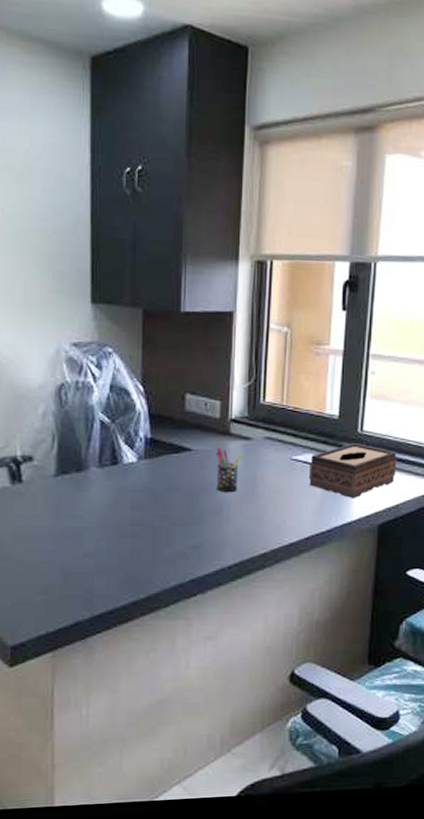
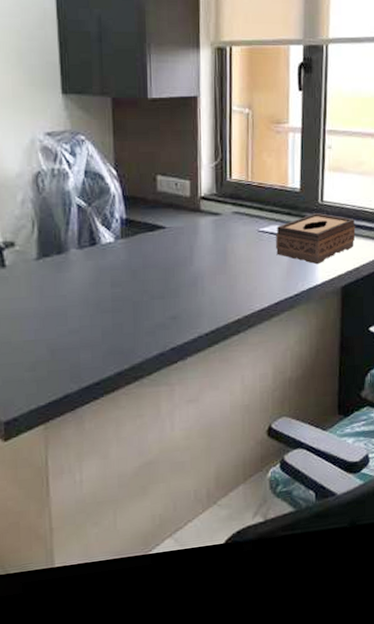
pen holder: present [216,447,242,492] -> none [188,223,213,265]

